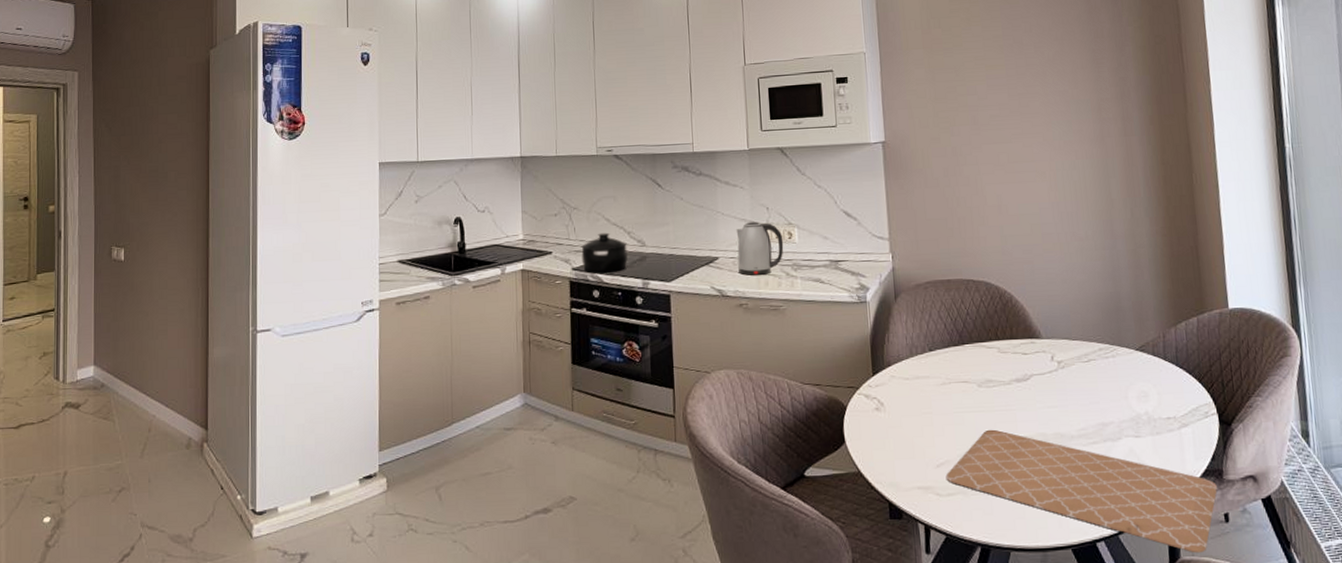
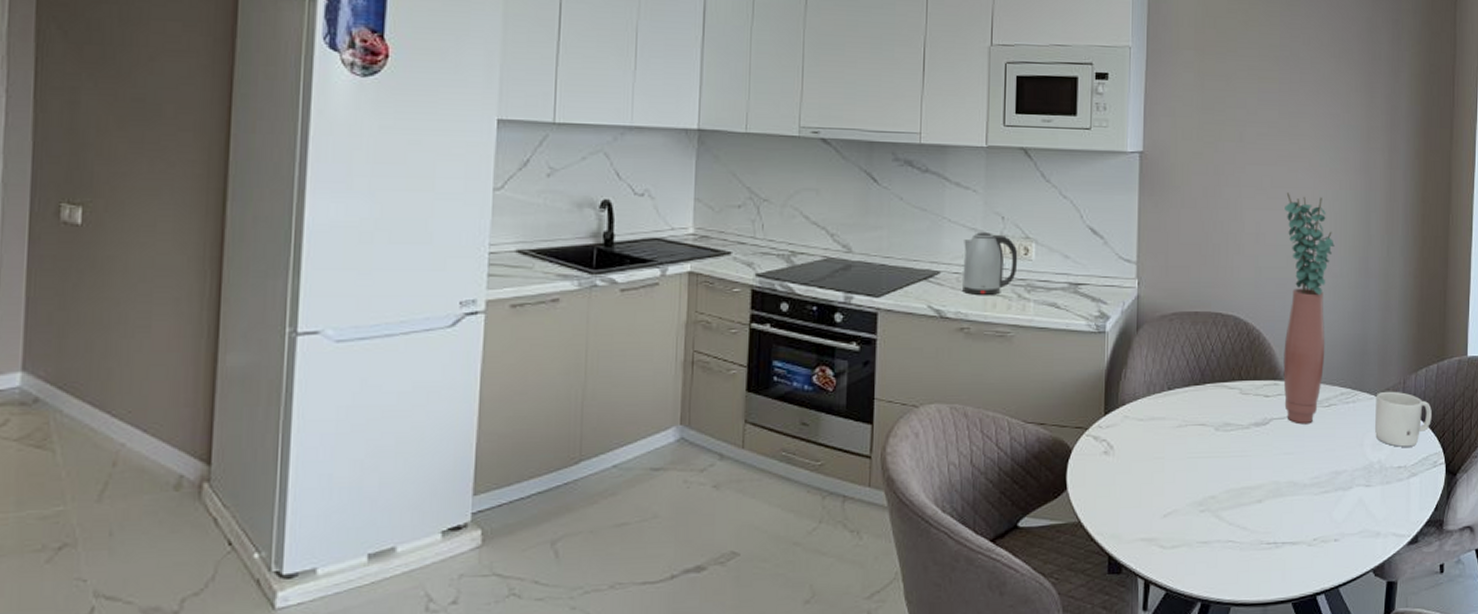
saucepan: present [581,232,628,273] -> none [769,232,829,282]
placemat: present [945,429,1217,554] -> none [1172,476,1436,605]
vase: none [1023,166,1079,380] -> present [1283,193,1335,425]
mug: none [1135,345,1198,399] -> present [1375,391,1432,447]

